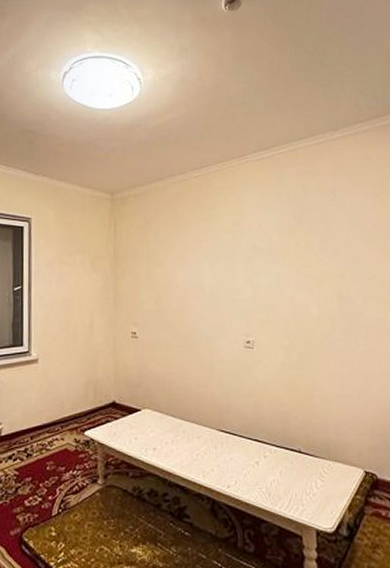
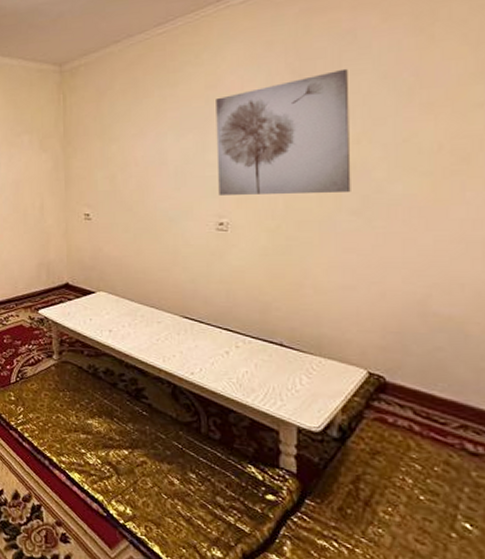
wall art: none [241,218,341,317] -> present [216,68,351,195]

